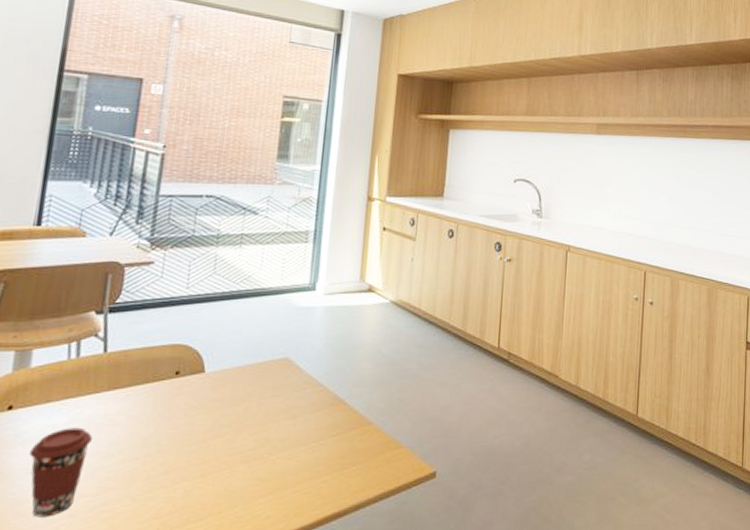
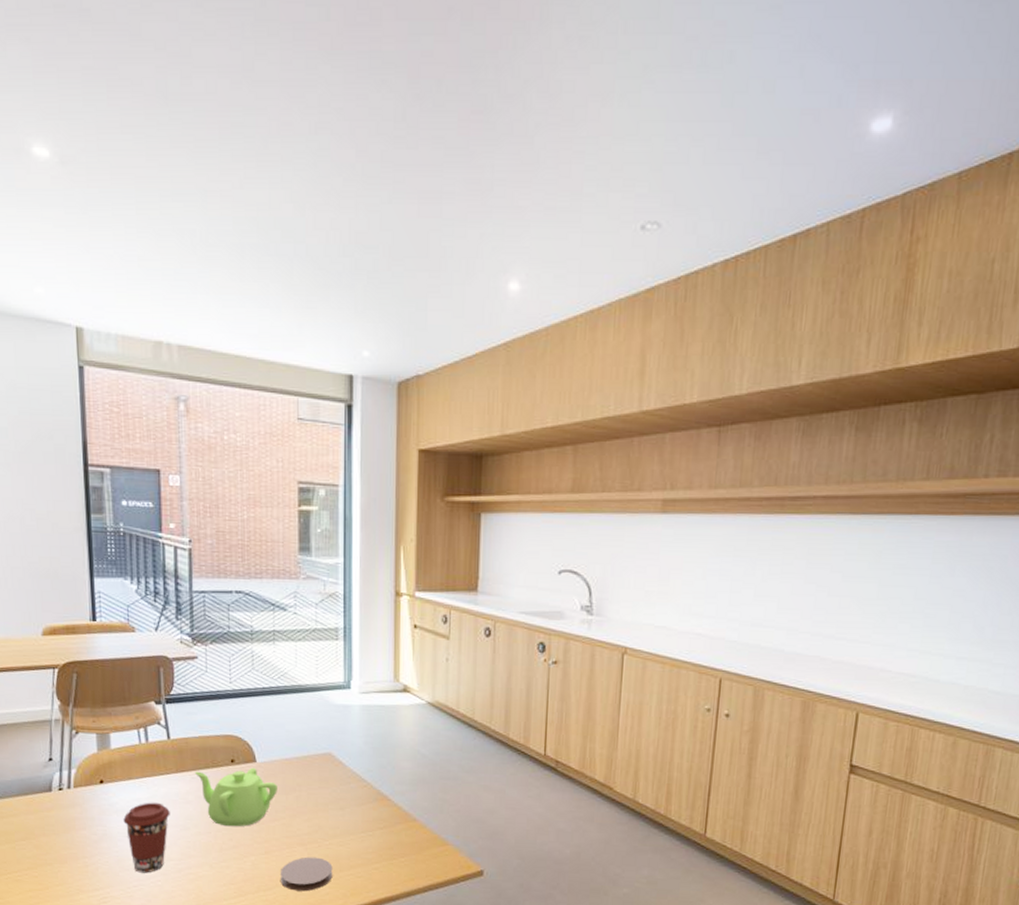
teapot: none [129,379,225,449] -> present [194,767,277,827]
coaster: none [214,475,277,518] -> present [280,857,333,892]

